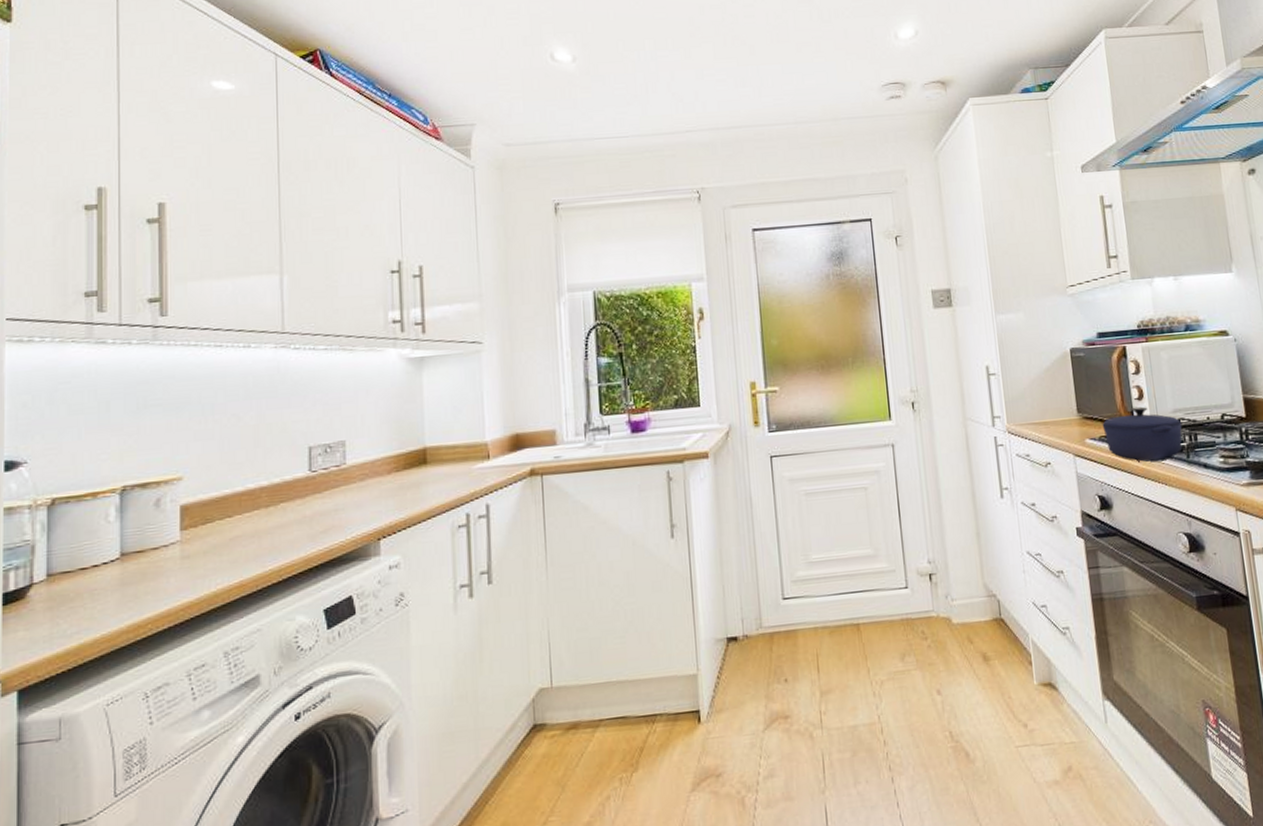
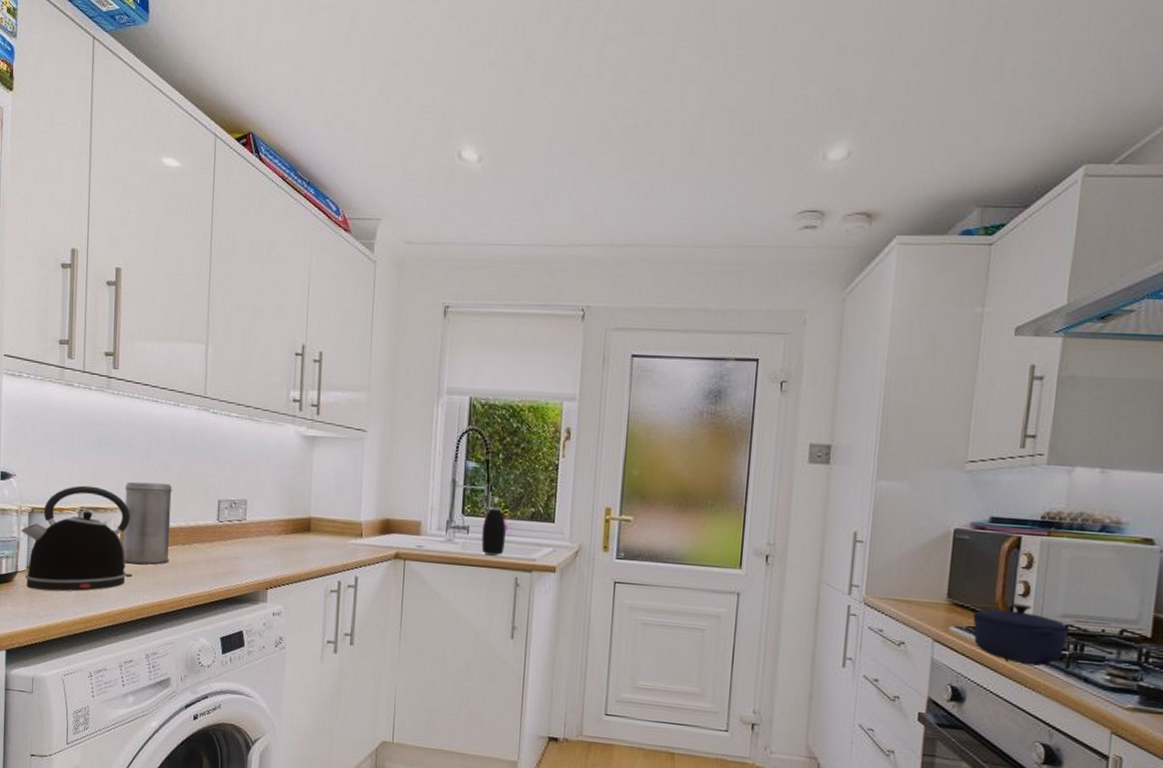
kettle: none [37,457,200,602] -> present [21,485,133,592]
canister: none [182,439,249,544] -> present [123,481,173,565]
soap dispenser: none [624,389,651,453] -> present [481,496,506,556]

